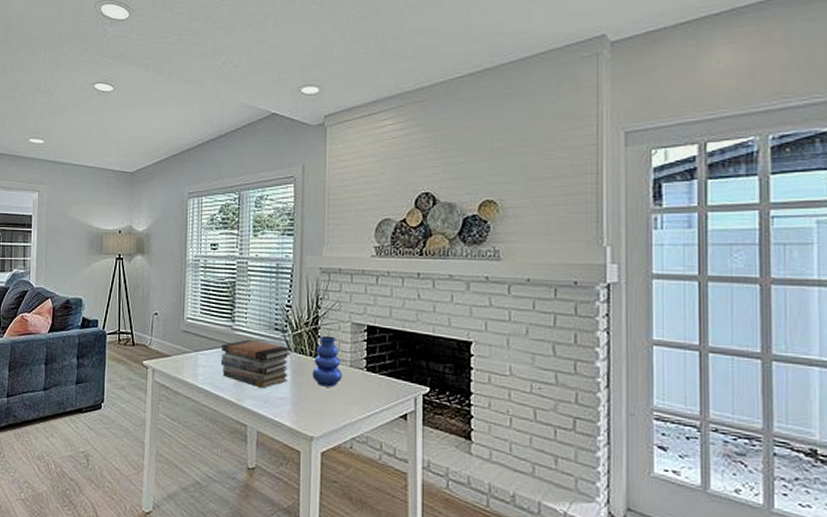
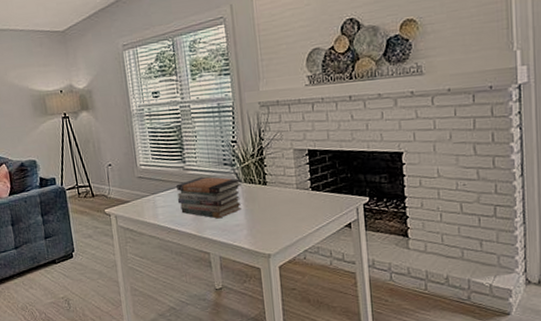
vase: present [312,335,343,387] -> none [262,163,291,210]

